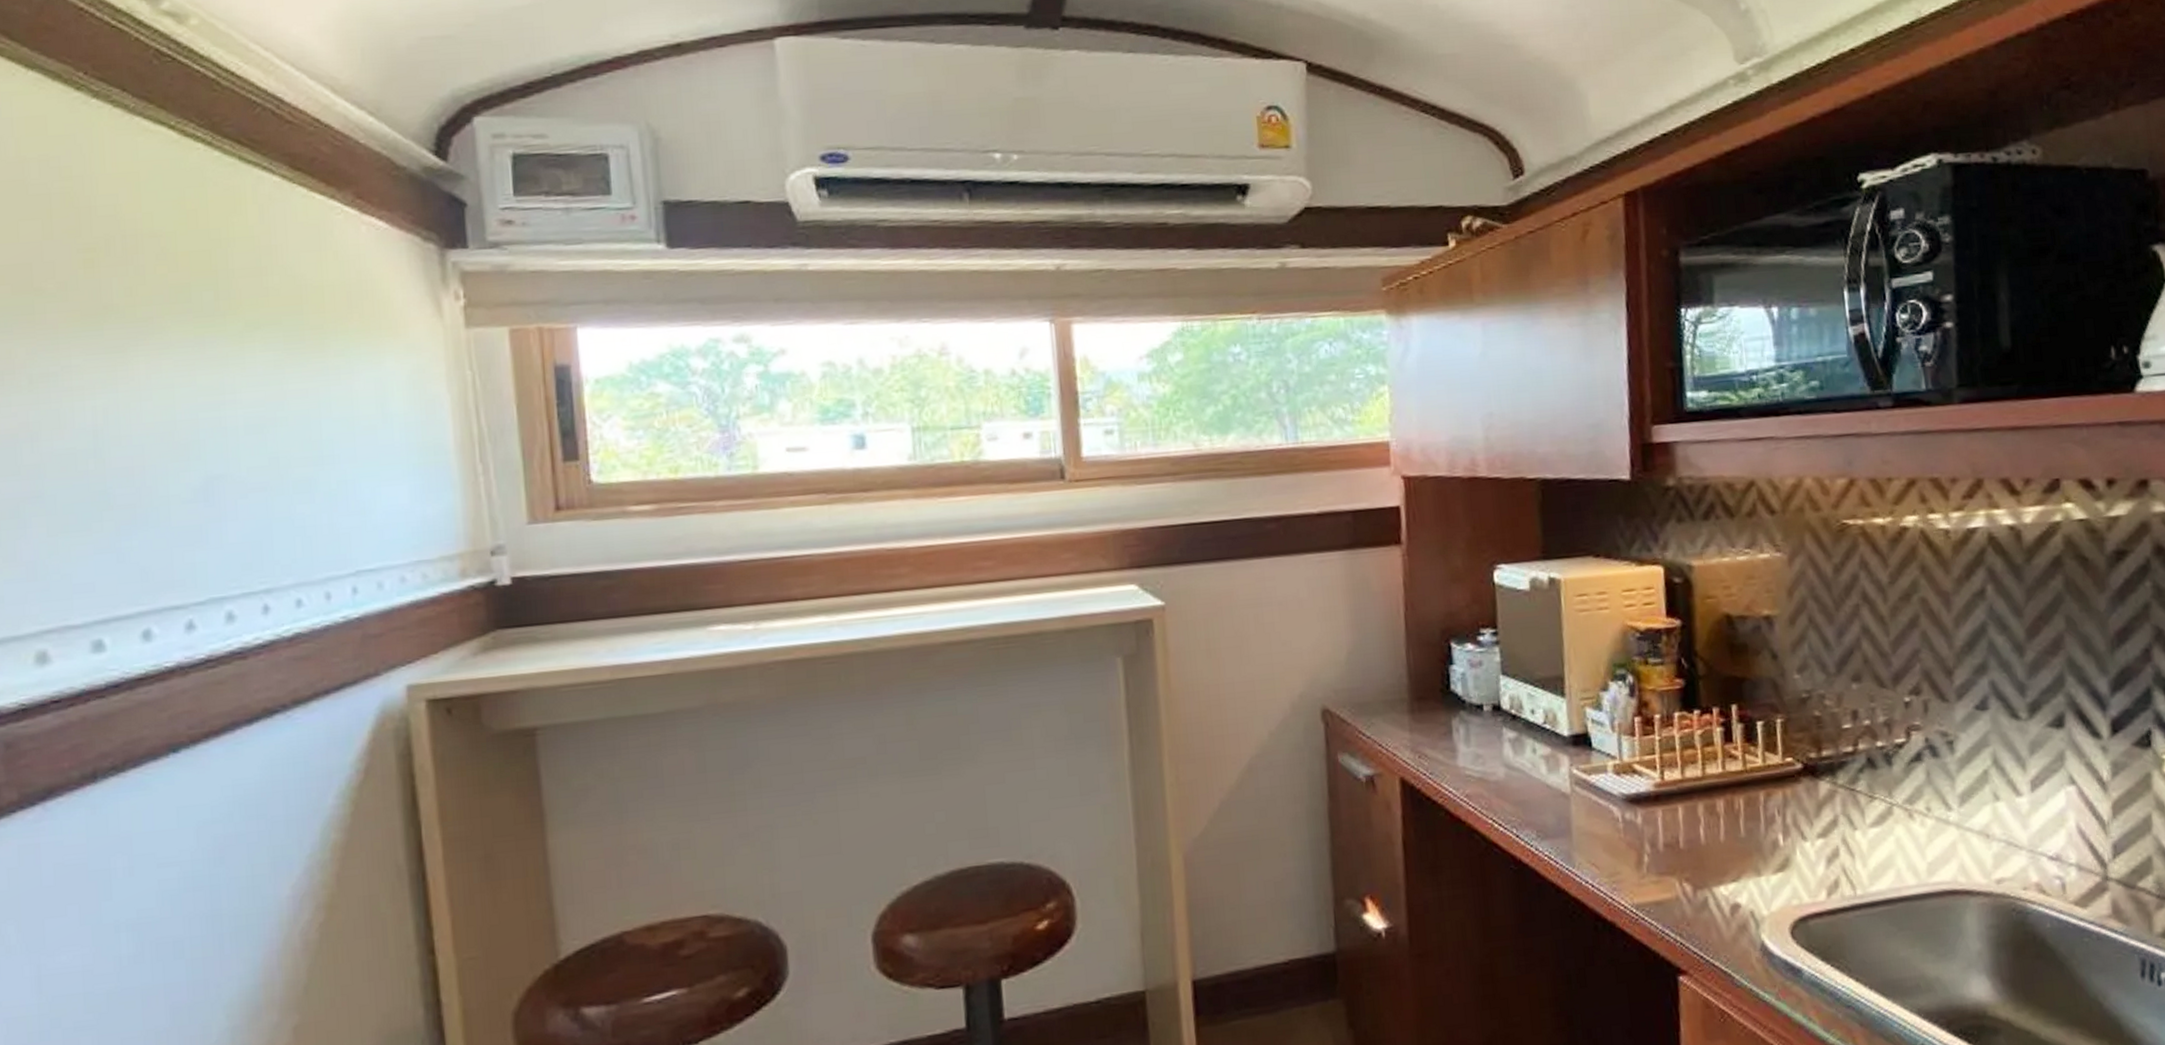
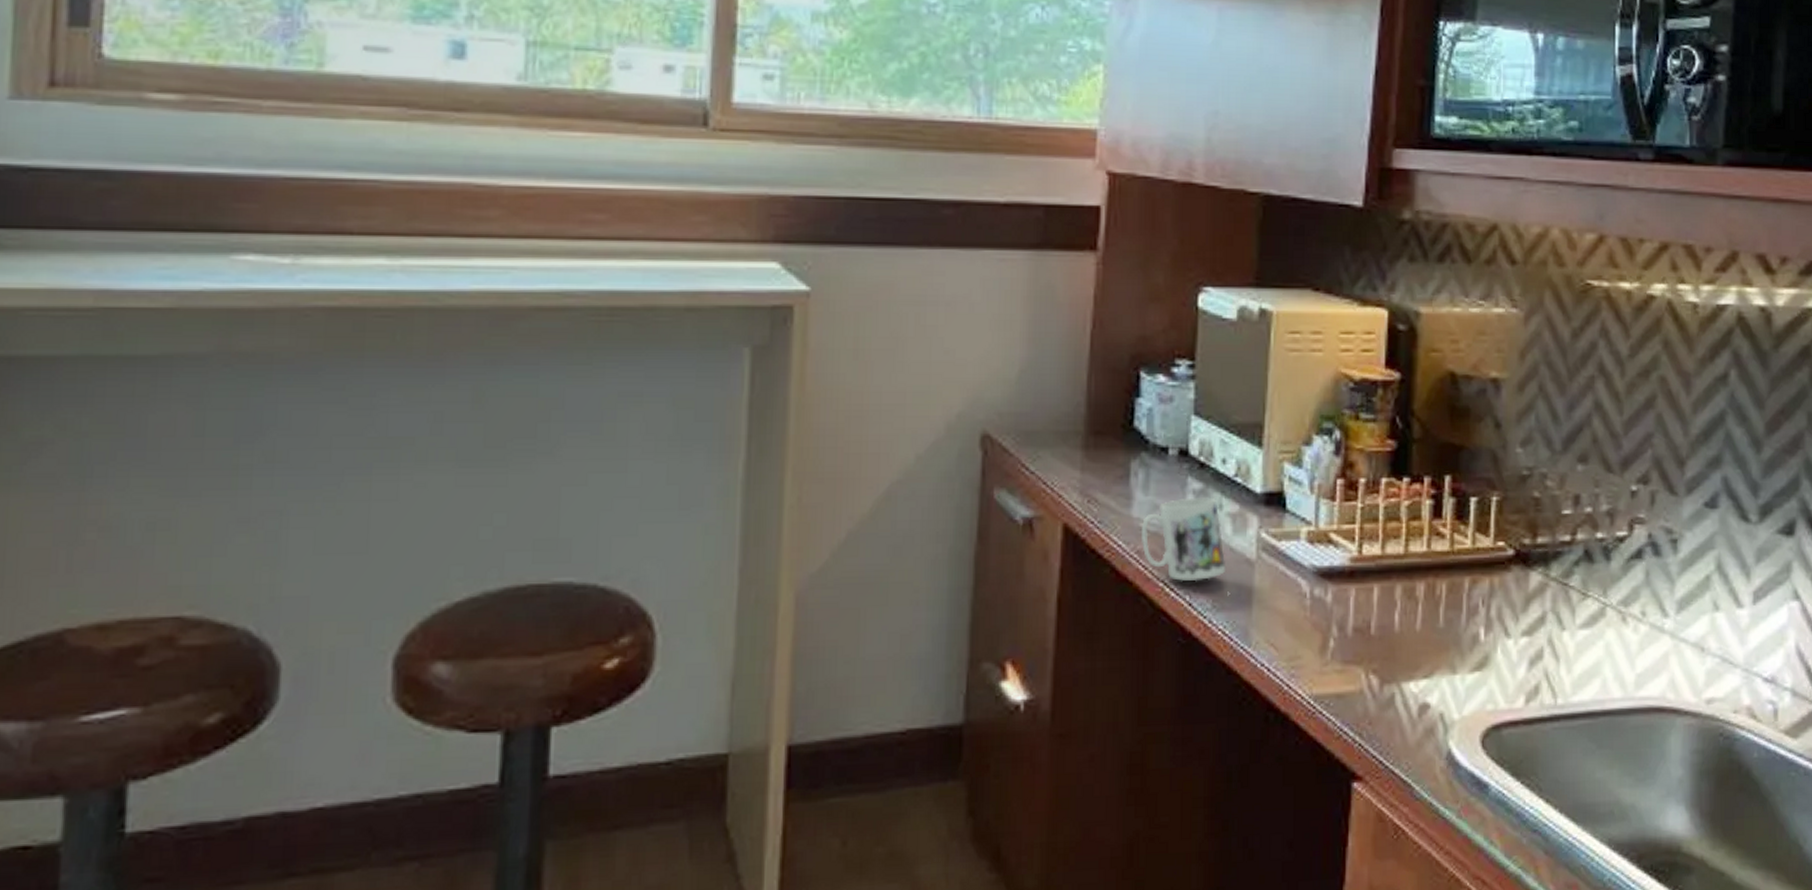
mug: none [1468,743,1546,817] -> present [1142,497,1226,582]

